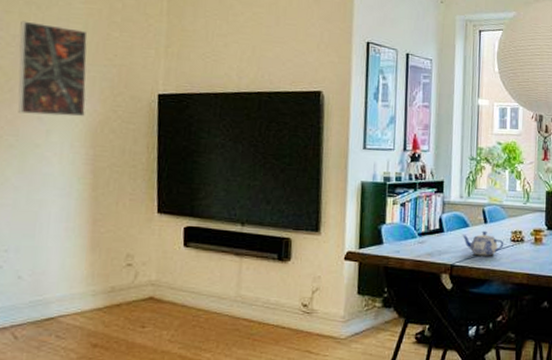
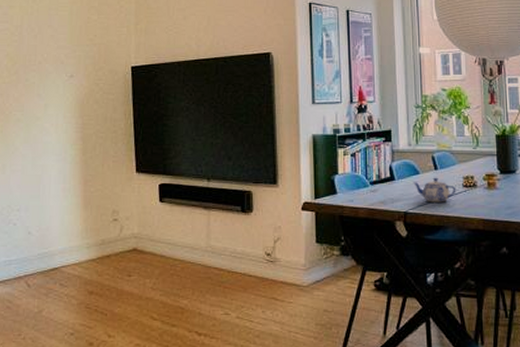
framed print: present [18,20,88,117] -> none [21,13,74,91]

